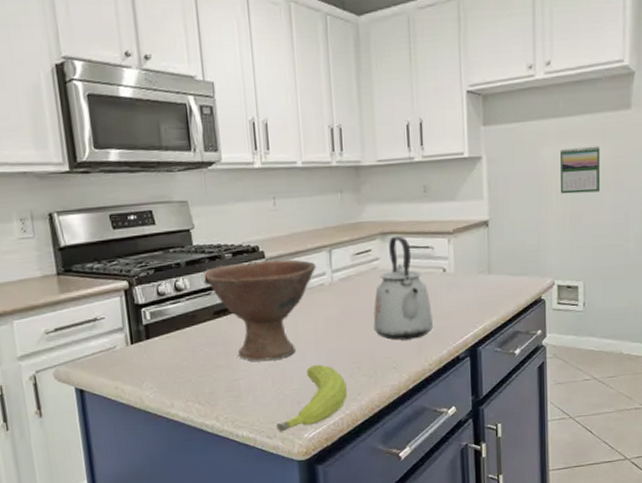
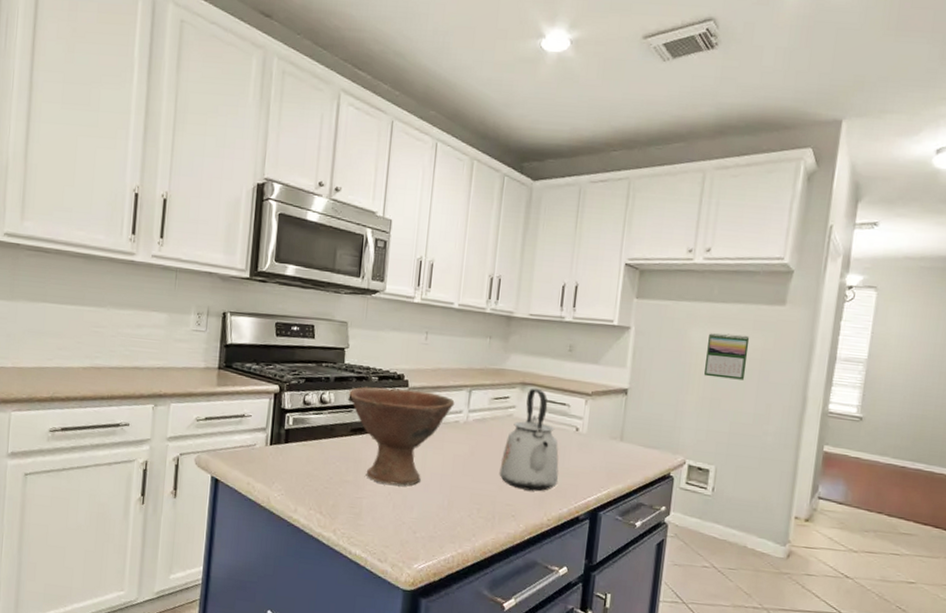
fruit: present [276,364,347,432] -> none [389,497,464,558]

